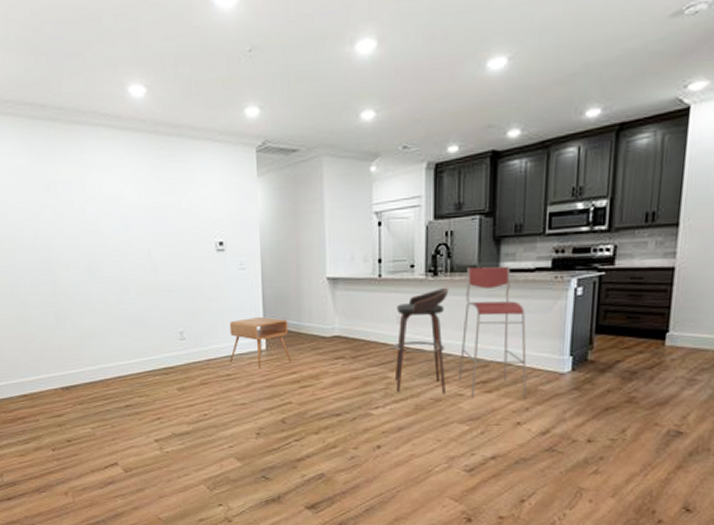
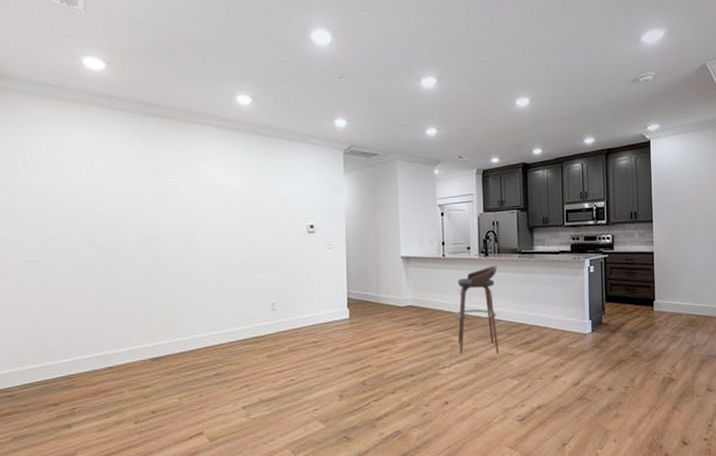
side table: present [229,316,291,370] -> none [317,289,371,336]
bar stool: present [458,266,527,399] -> none [508,249,560,356]

